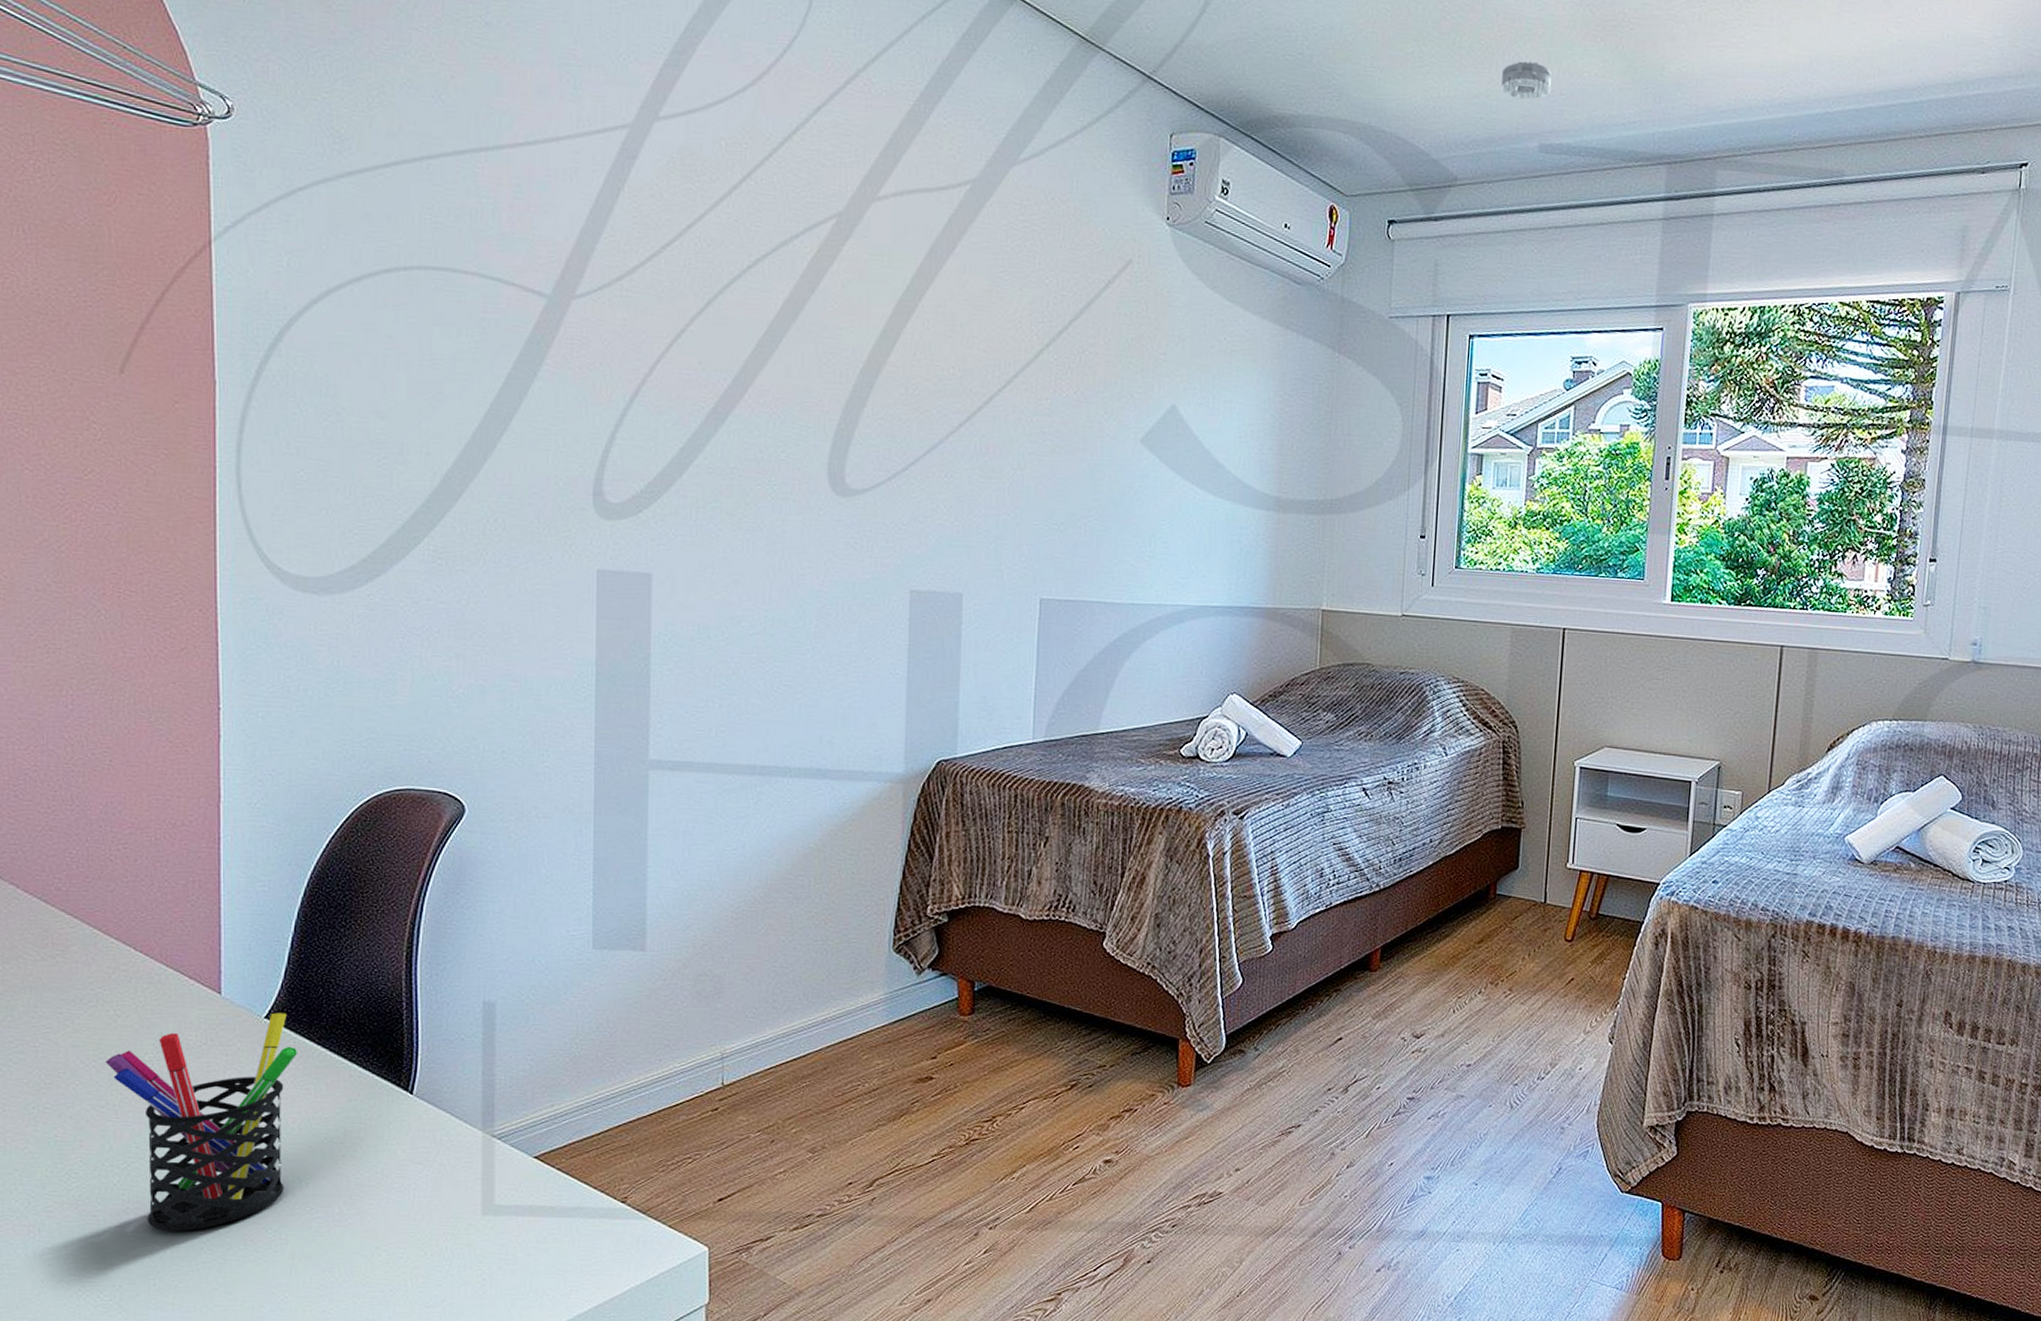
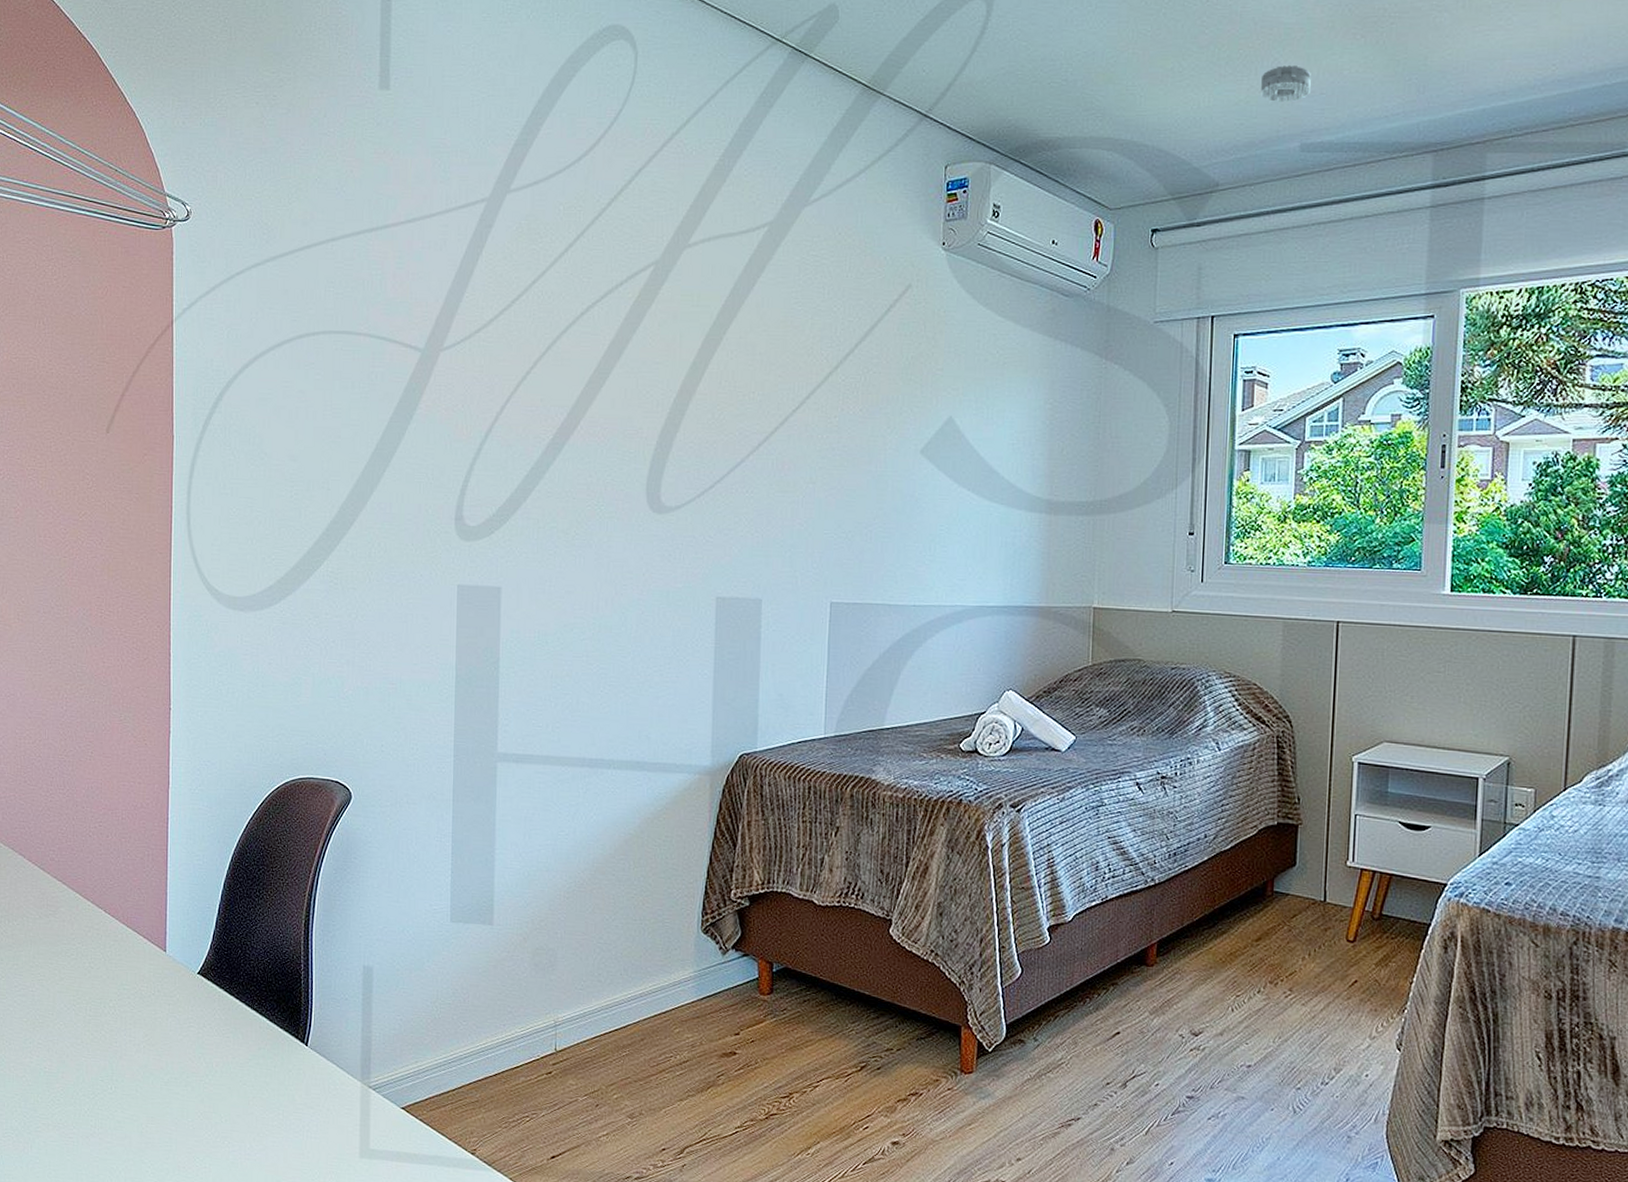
pen holder: present [105,1012,298,1231] -> none [82,969,222,1156]

